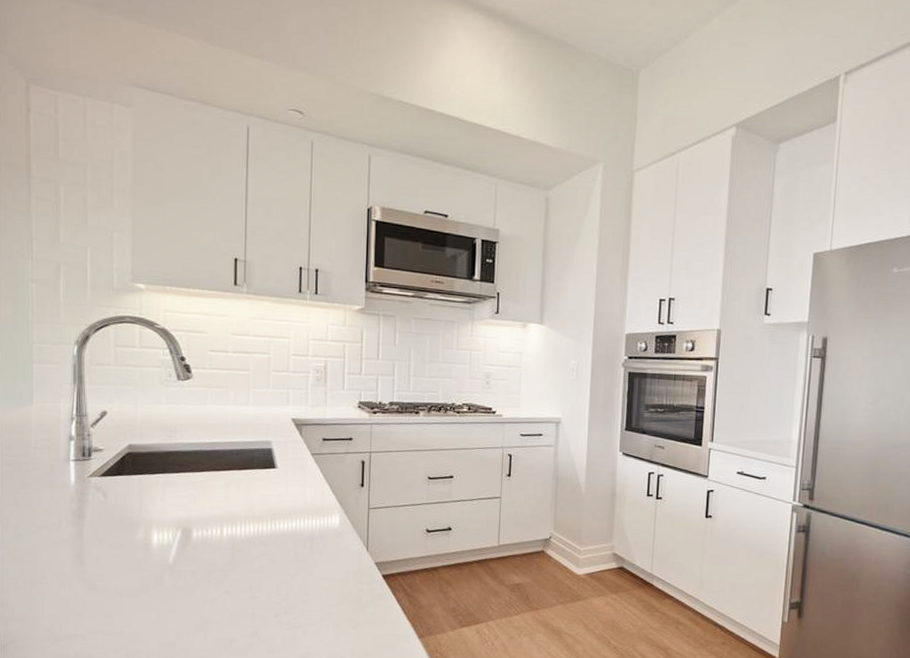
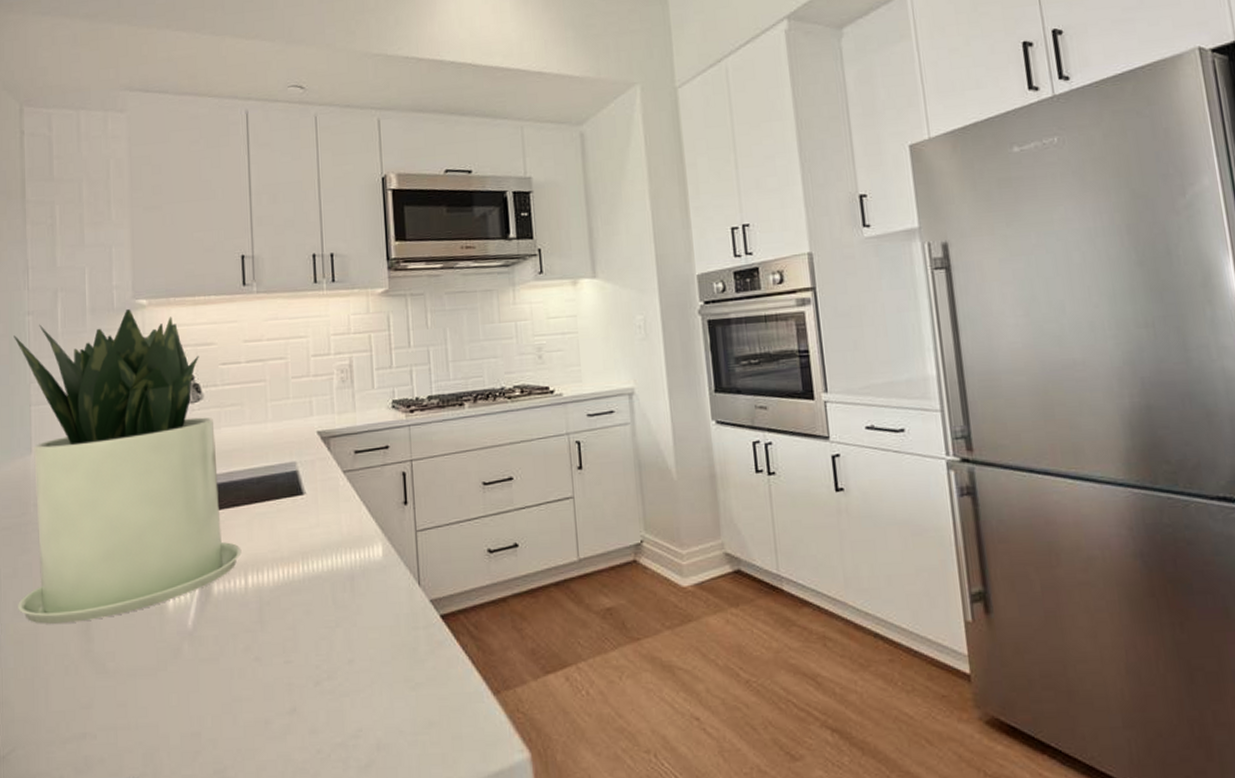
planter: none [17,291,219,548] -> present [14,309,242,624]

